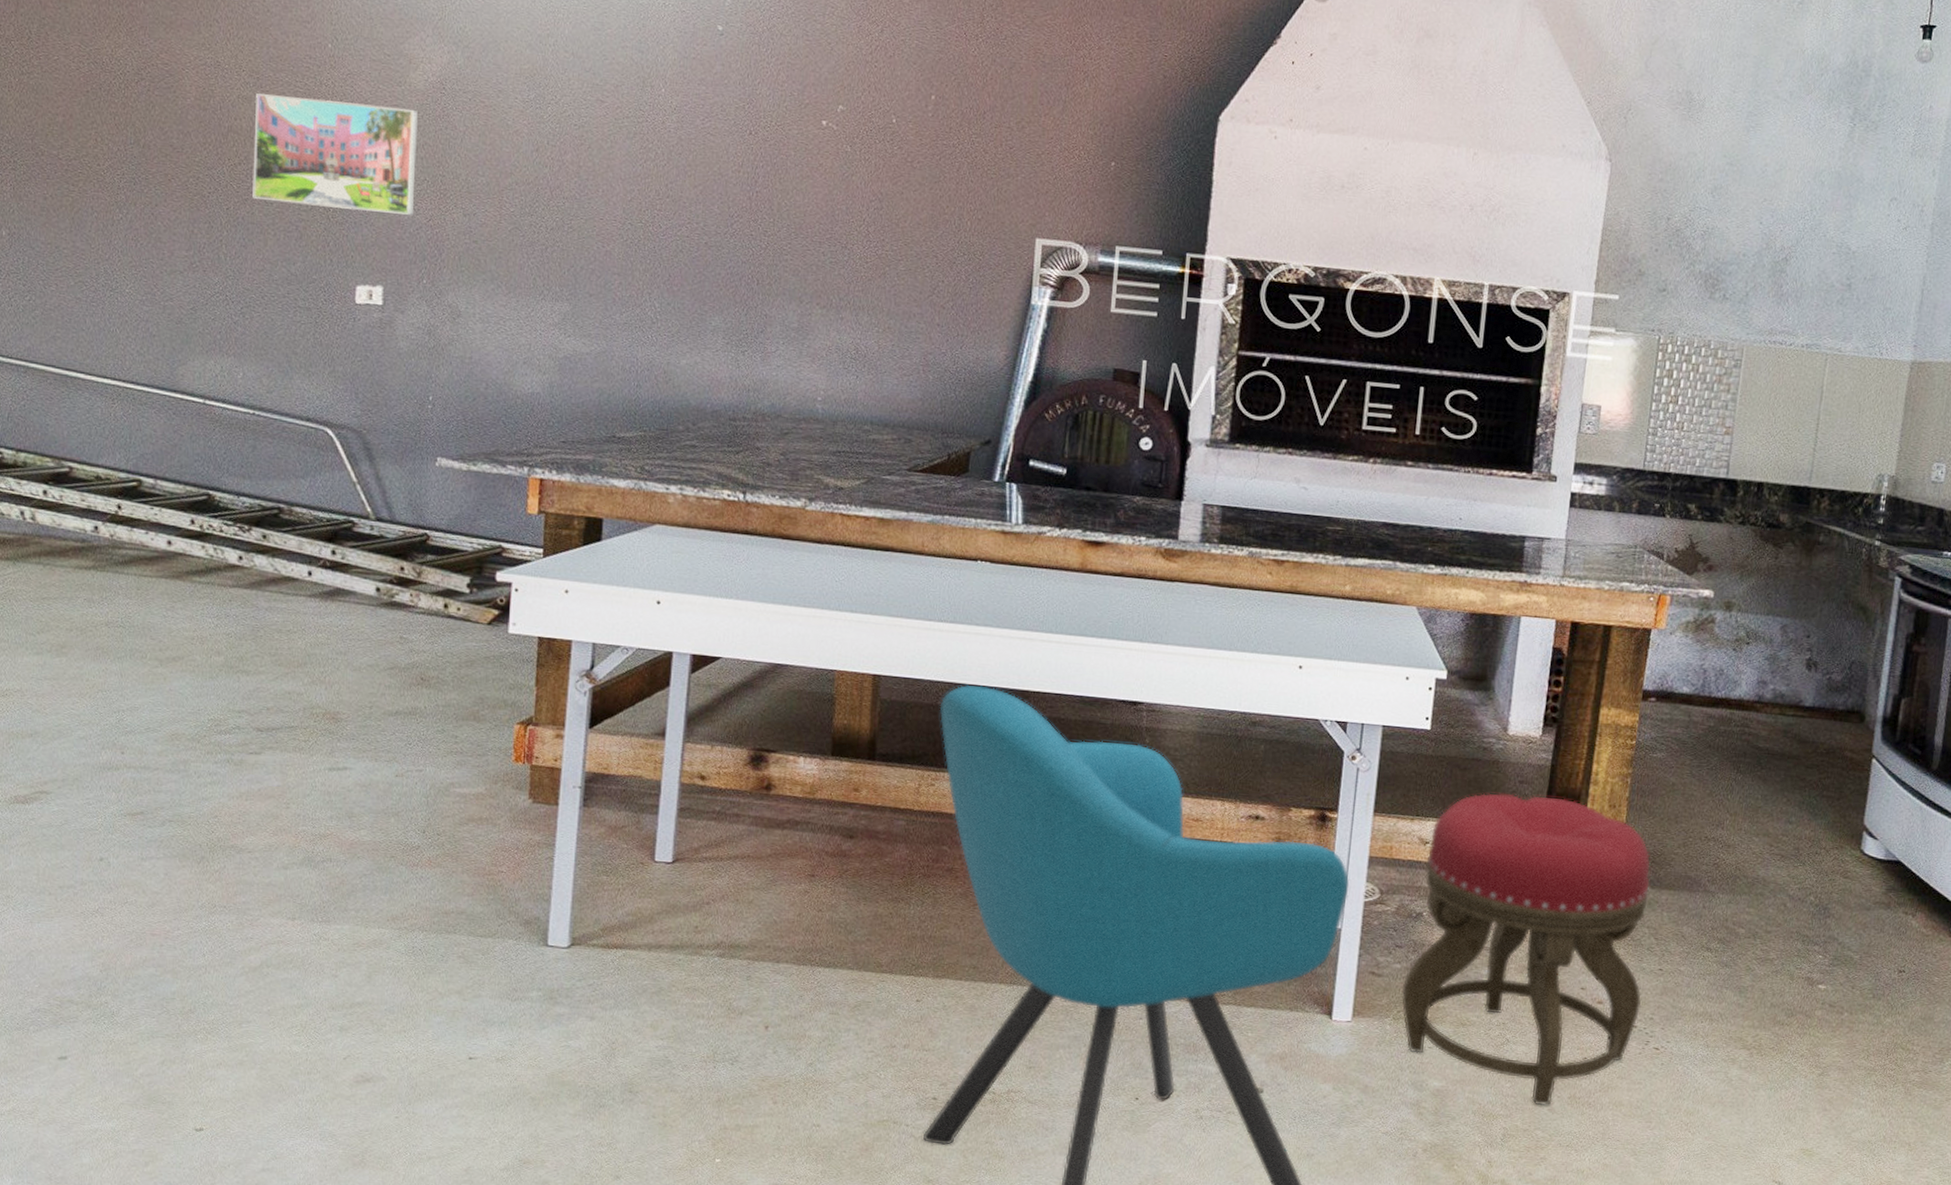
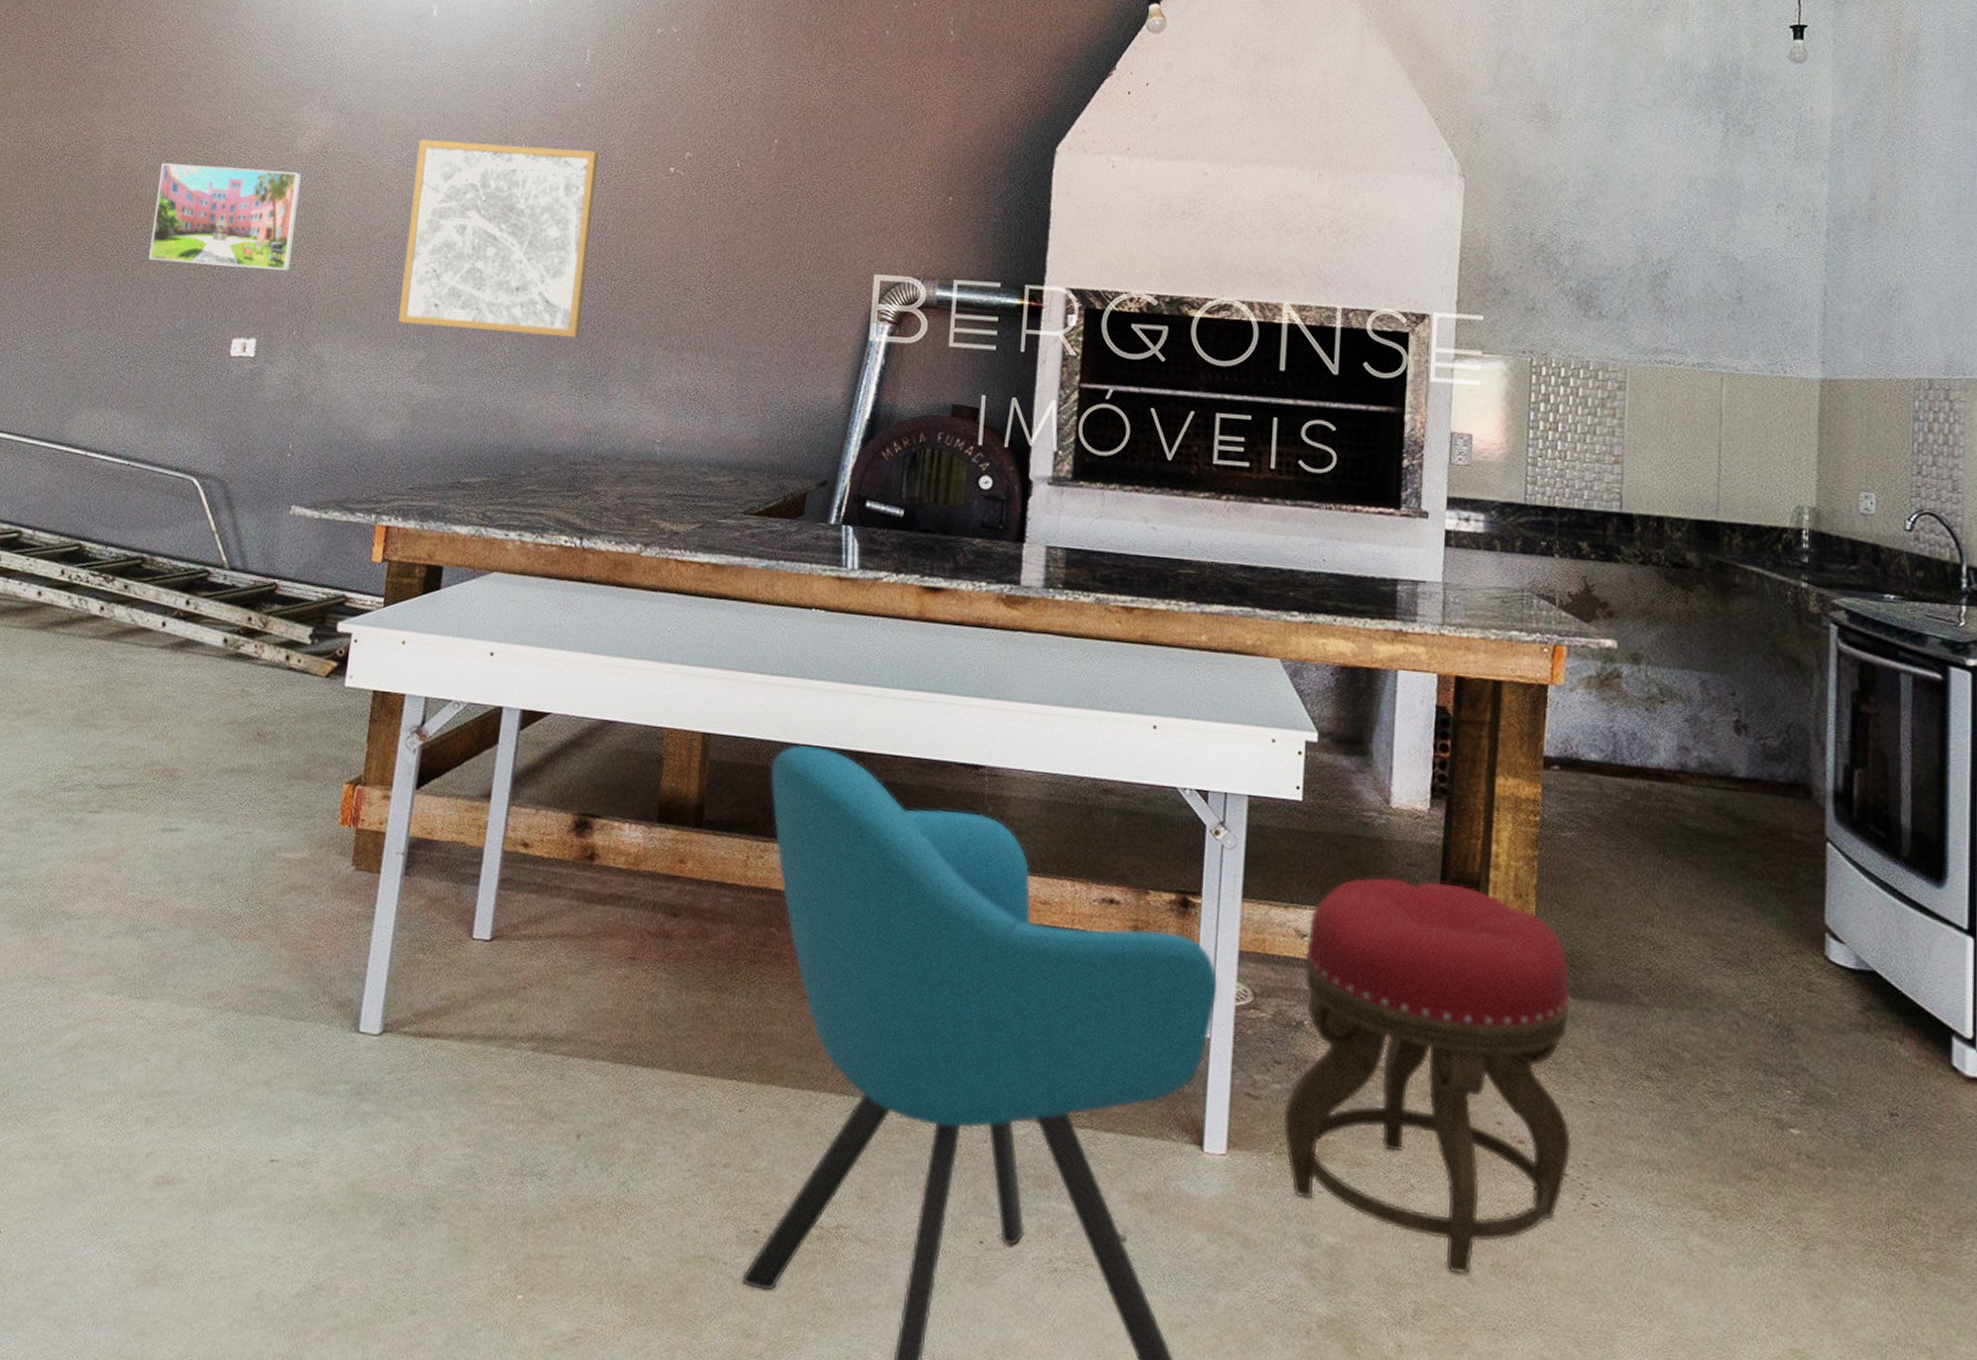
wall art: none [538,79,745,294] -> present [398,139,598,338]

